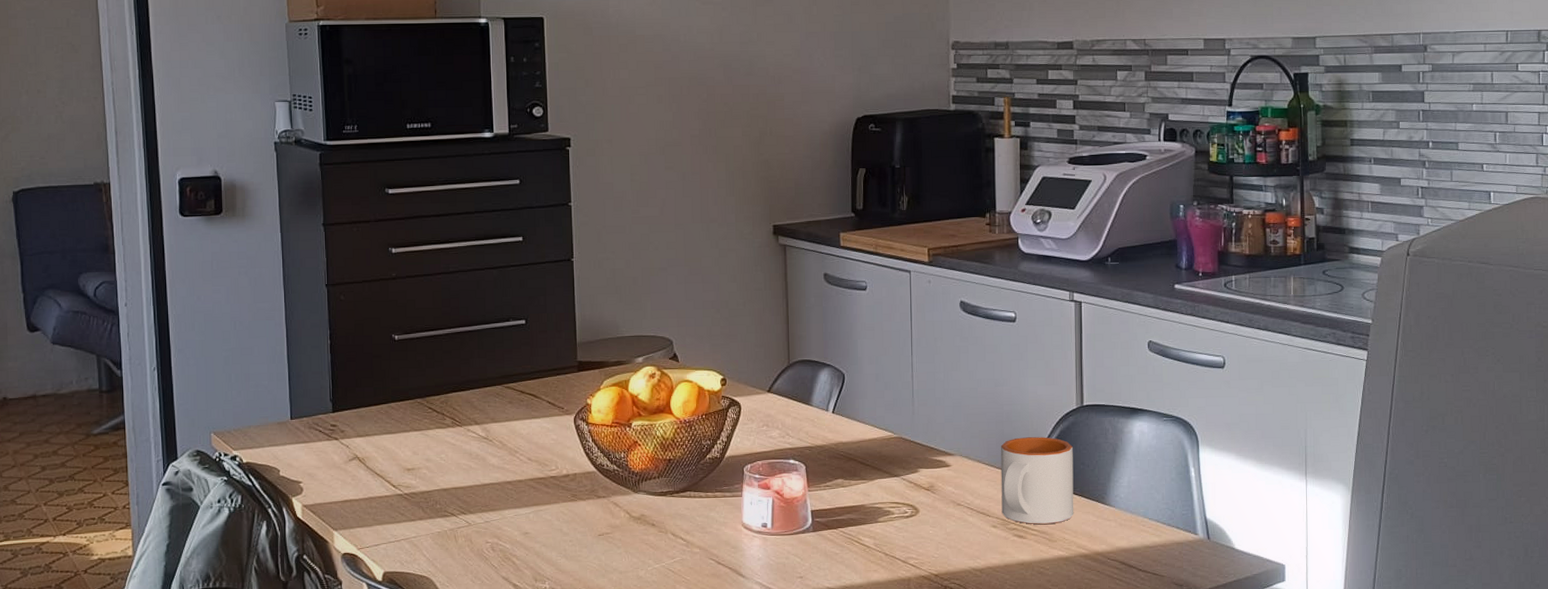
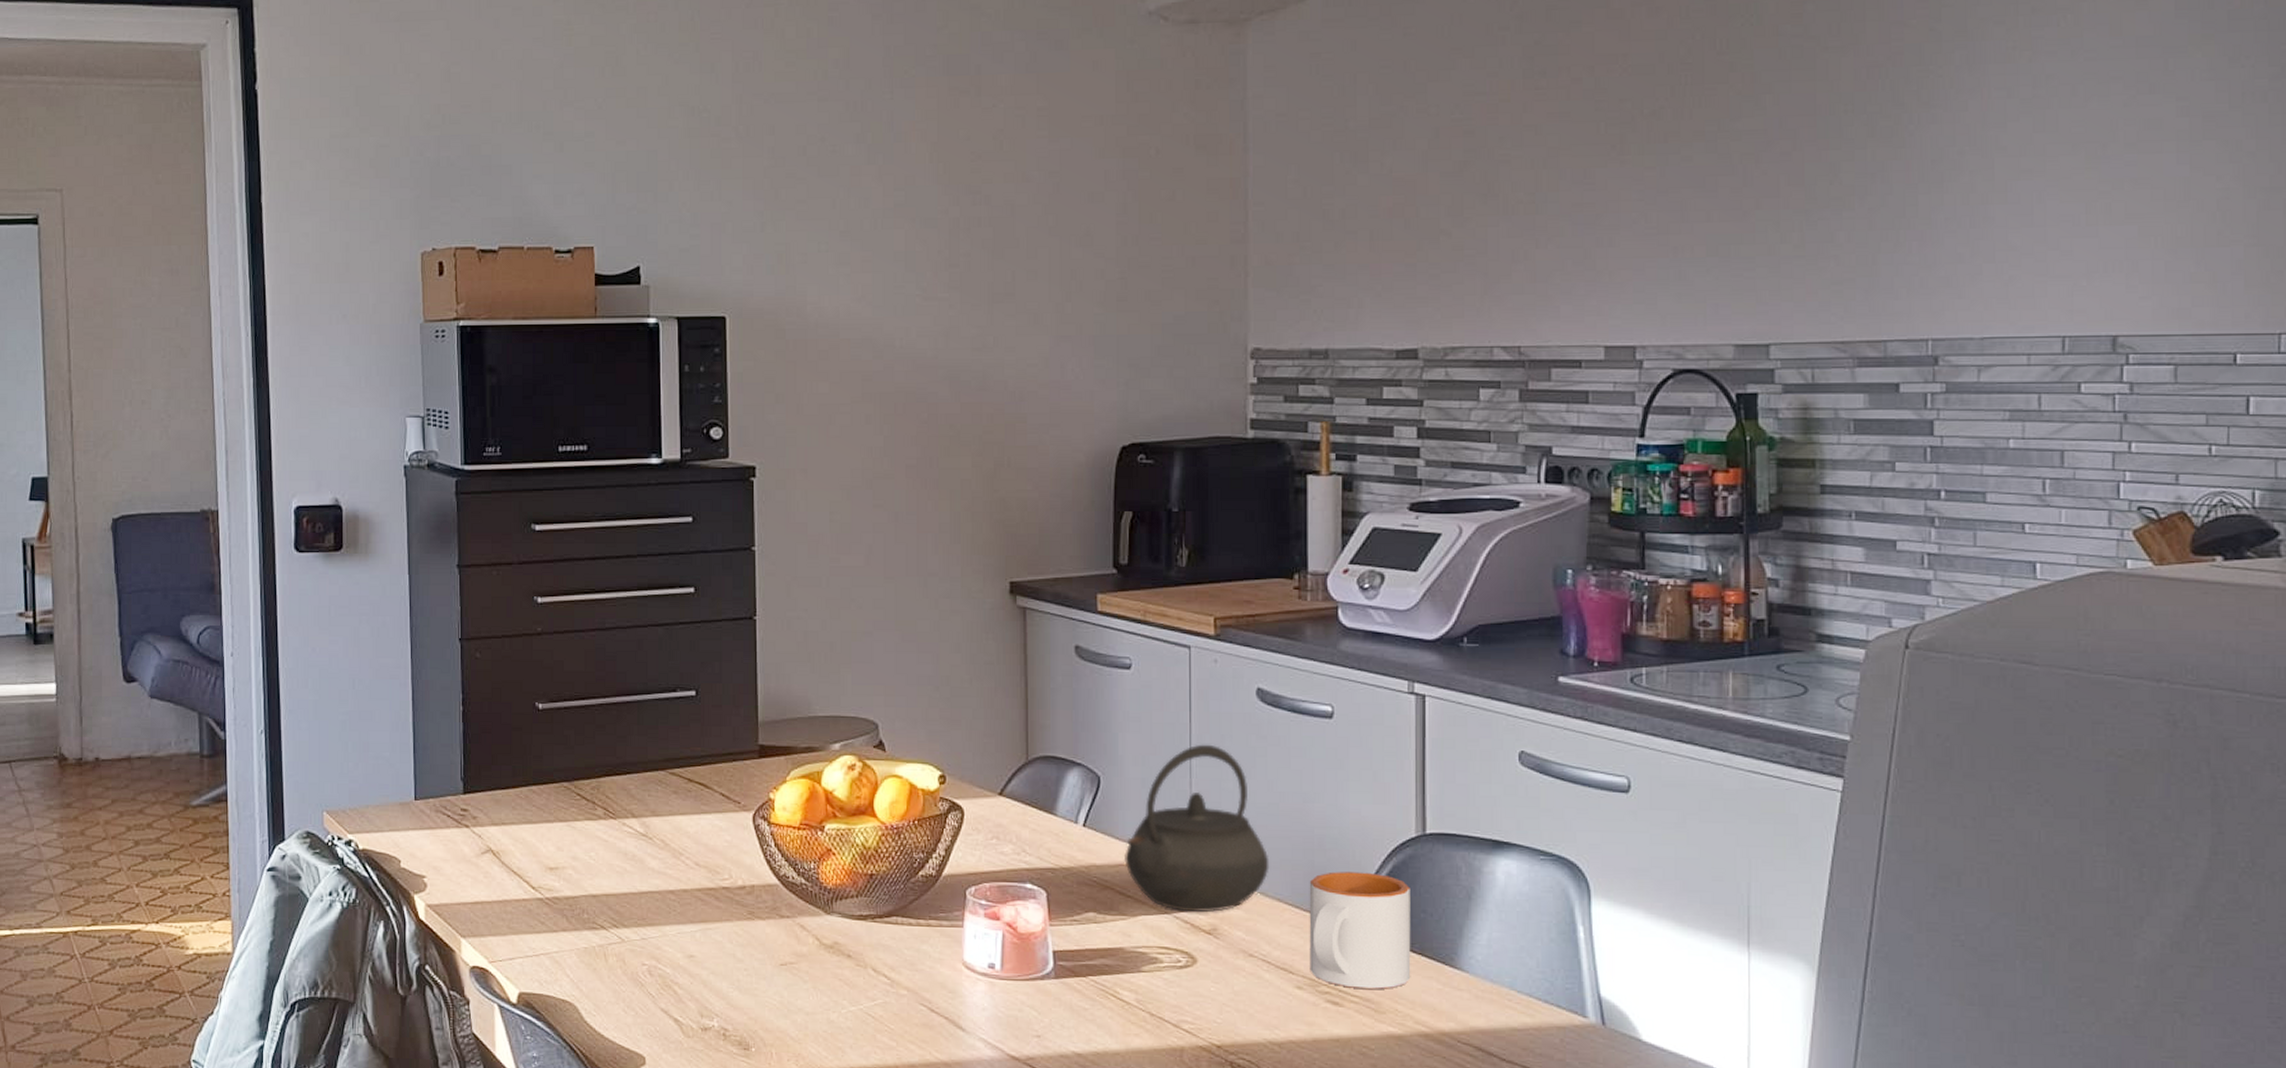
kettle: none [863,345,971,474] -> present [1123,744,1270,912]

